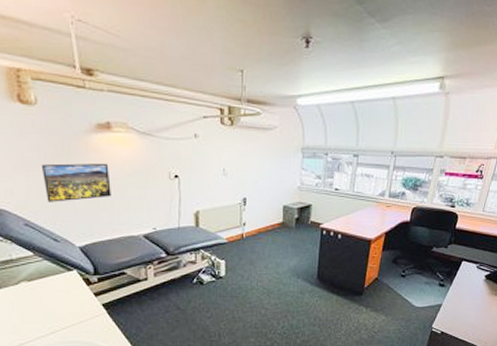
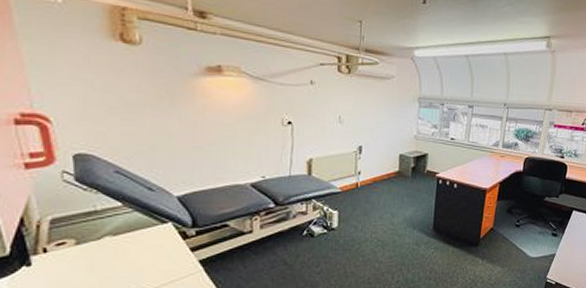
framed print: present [41,163,111,202] -> none [140,106,218,148]

